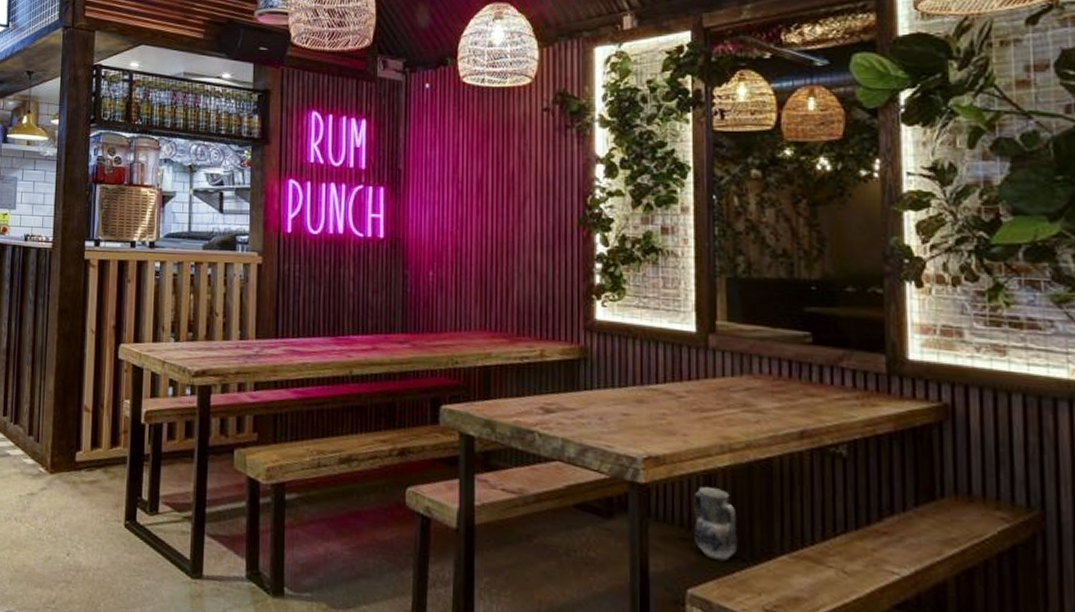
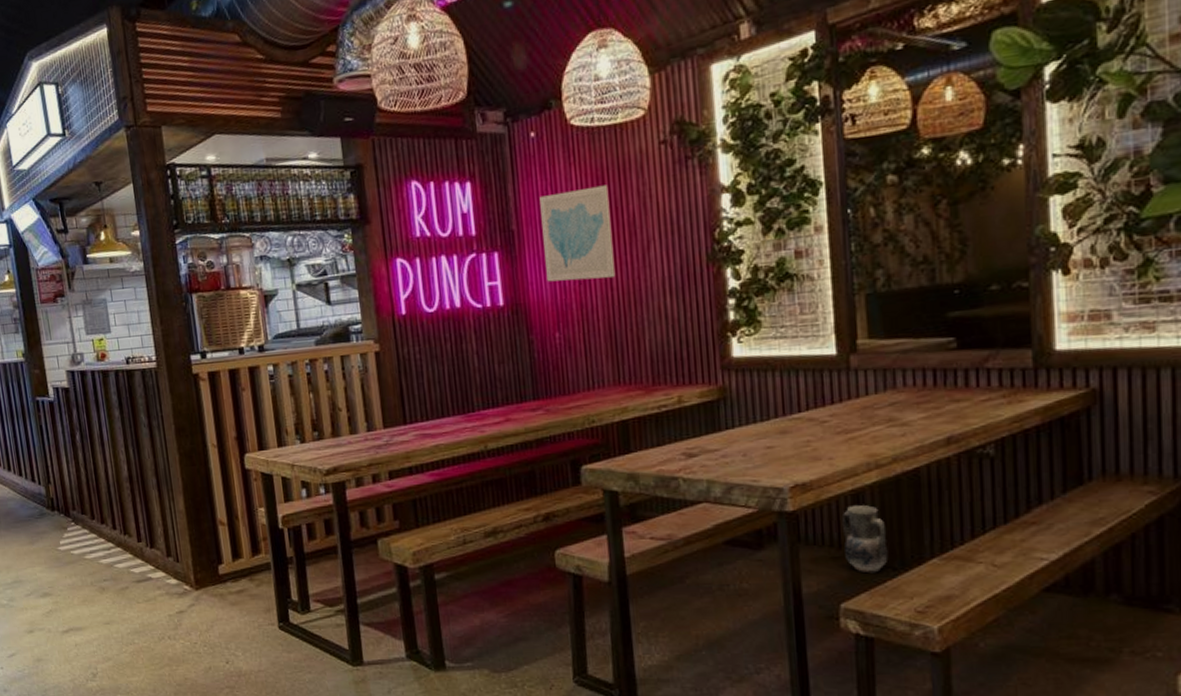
wall art: none [427,140,492,226] -> present [539,184,616,282]

